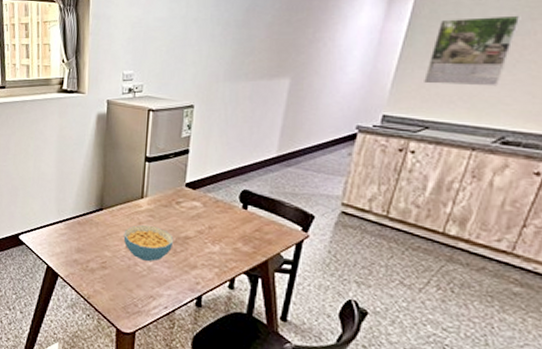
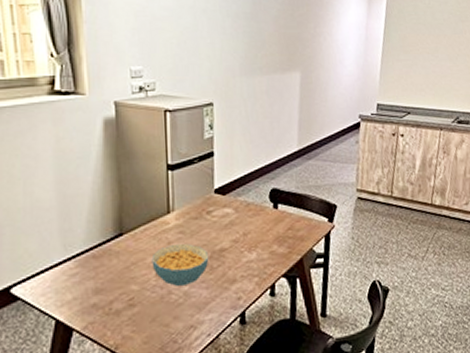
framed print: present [424,15,521,87] -> none [401,17,456,76]

